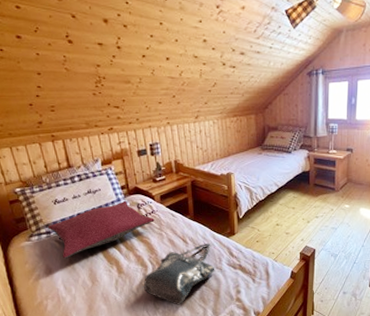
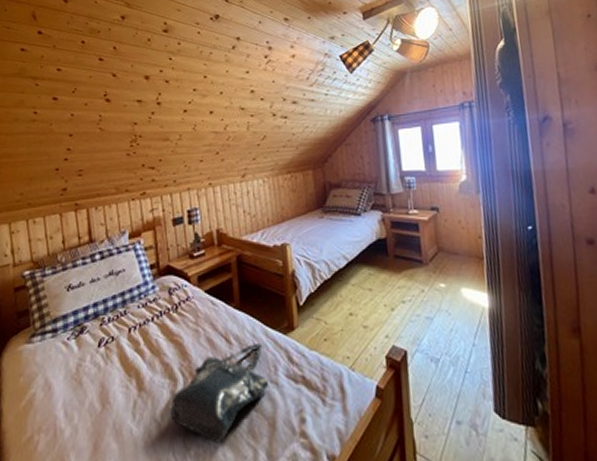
pillow: present [47,201,155,259] -> none [54,285,189,369]

